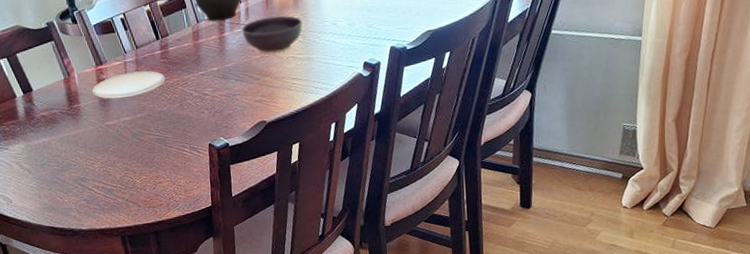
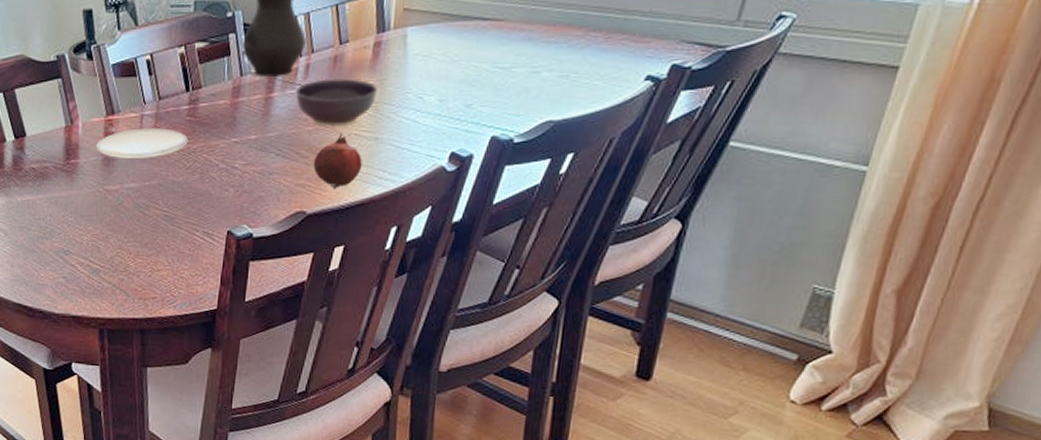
fruit: none [264,57,302,101] -> present [313,133,362,189]

